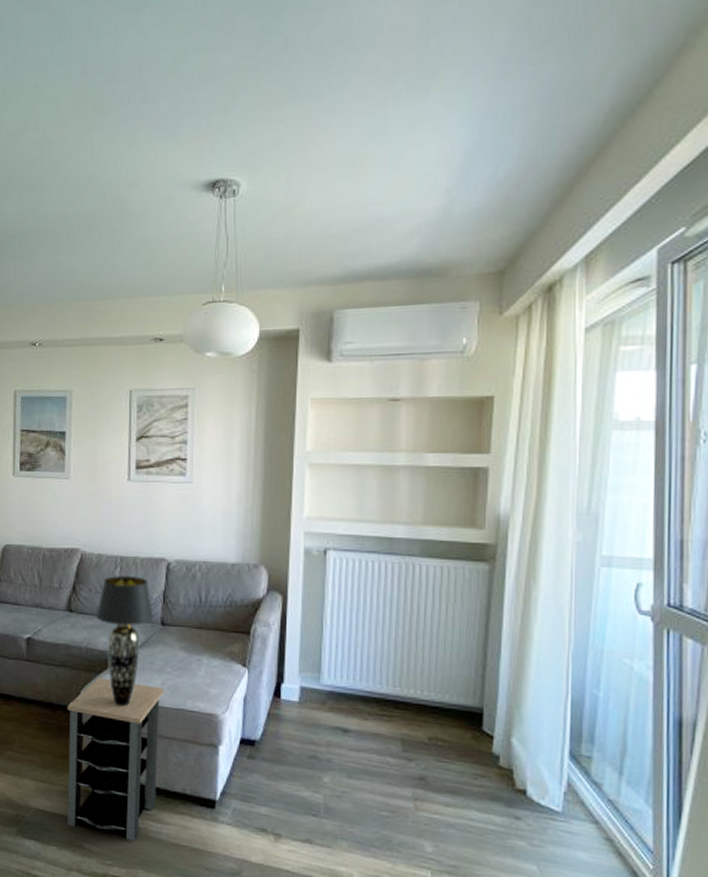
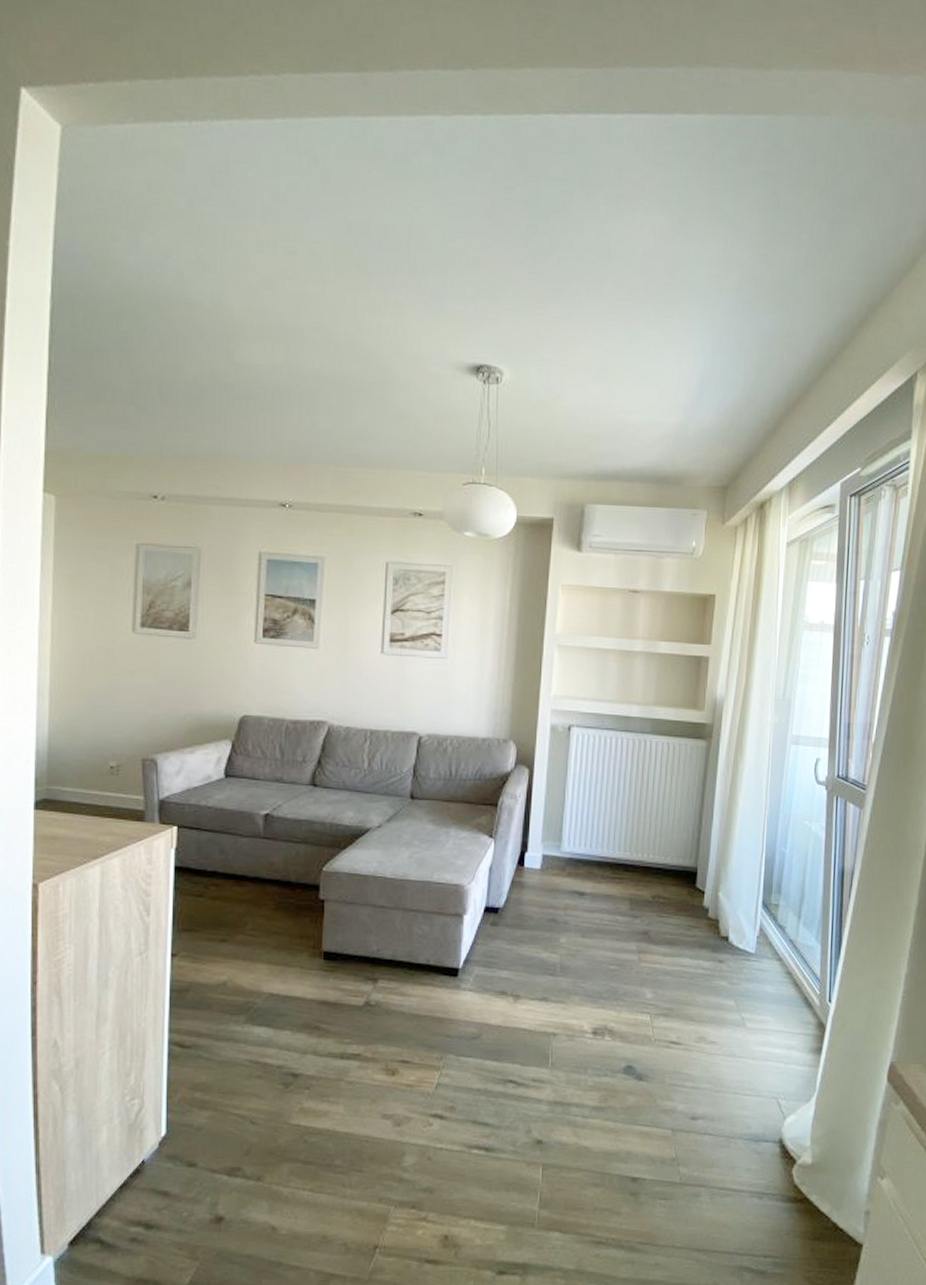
side table: present [67,677,164,841] -> none [304,852,411,1017]
table lamp: present [96,576,154,707] -> none [342,749,403,882]

